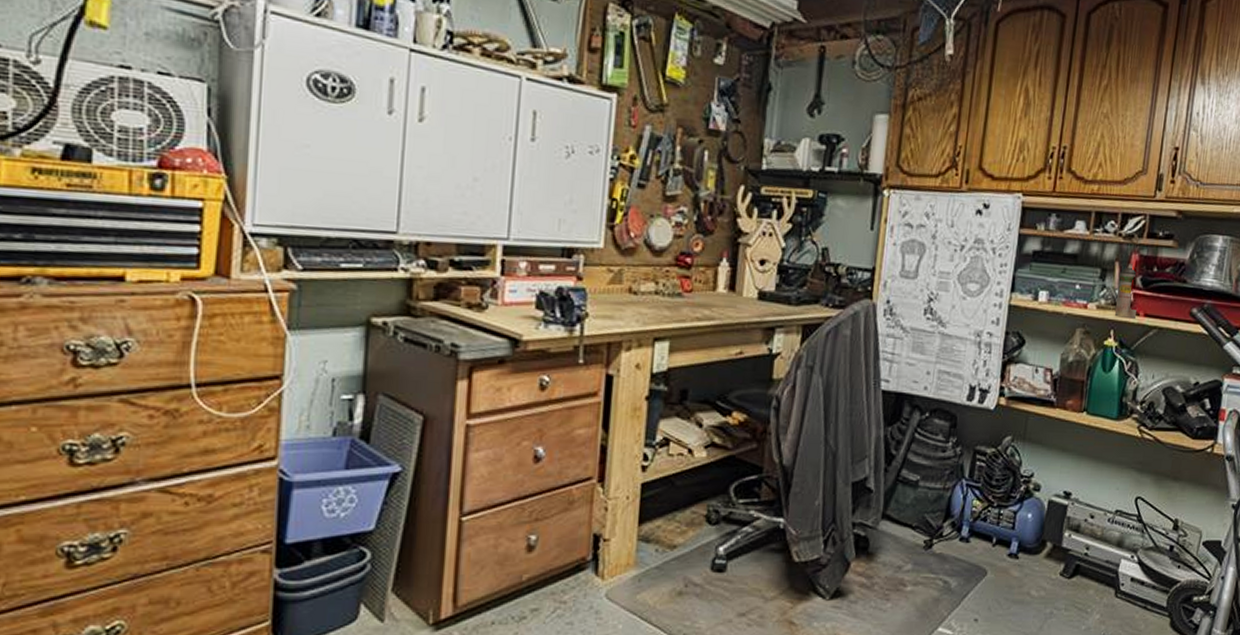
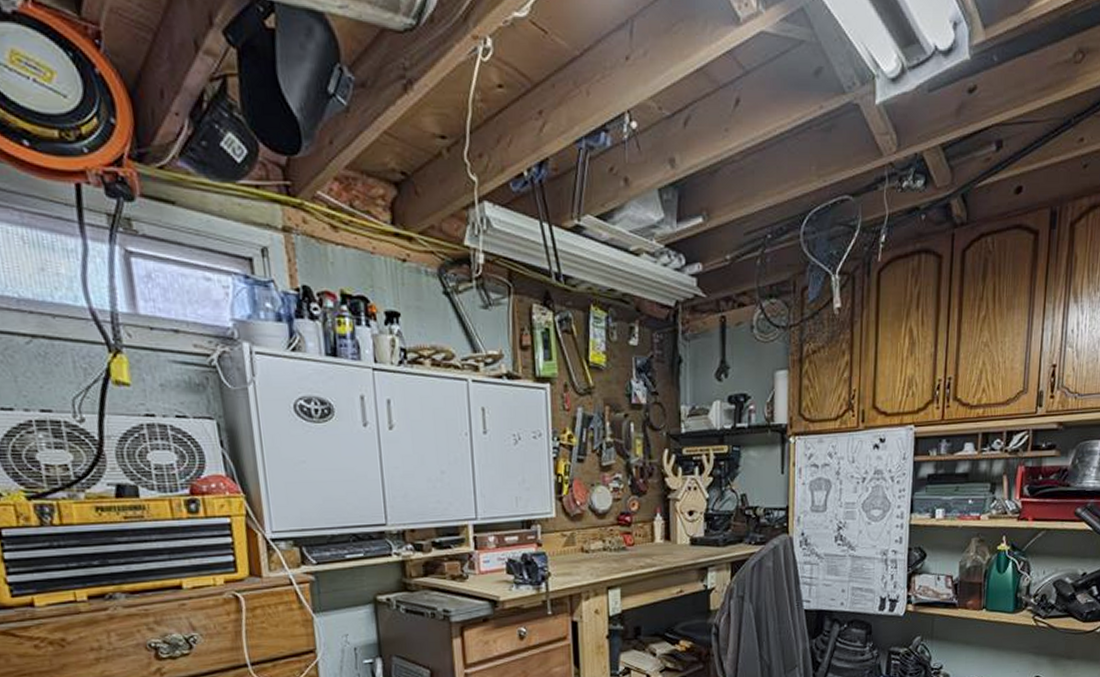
aerosol can: present [1114,264,1138,320] -> none [1005,476,1026,525]

